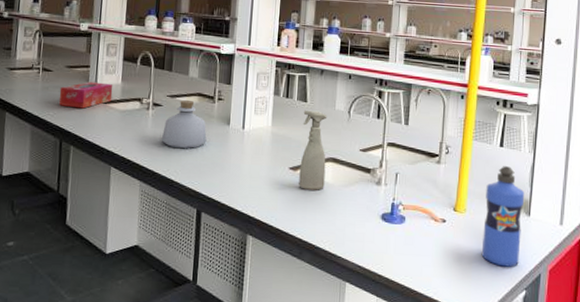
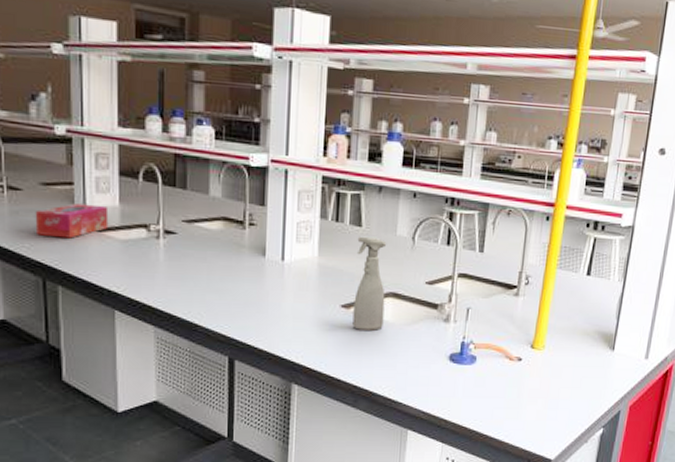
bottle: present [161,99,207,149] -> none [178,225,237,286]
water bottle: present [482,166,525,267] -> none [559,297,611,405]

